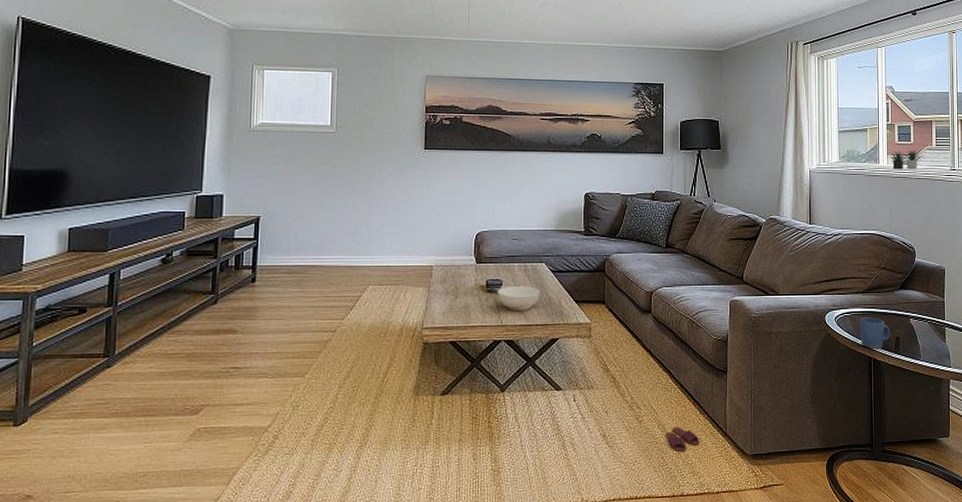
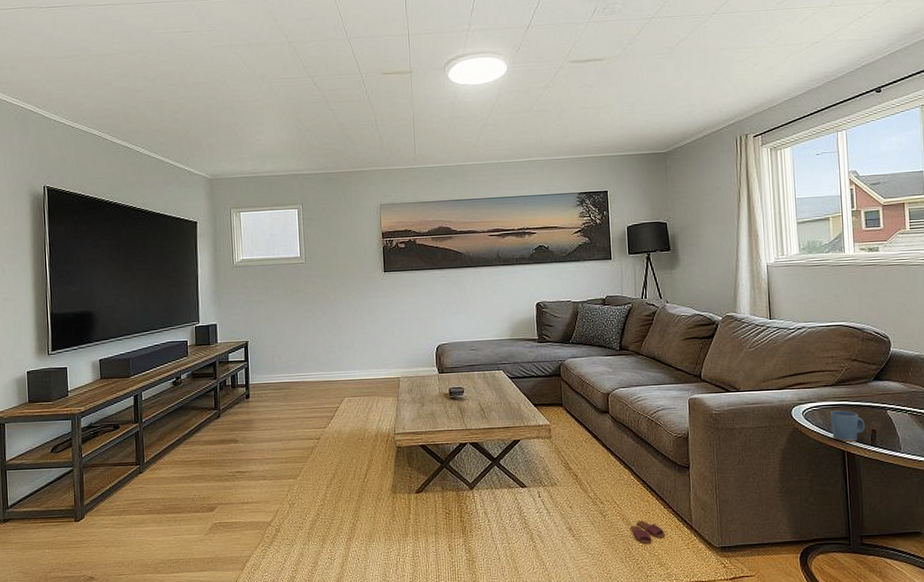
bowl: present [497,285,541,310] -> none [459,392,501,415]
succulent plant: present [889,149,922,170] -> none [856,234,894,258]

